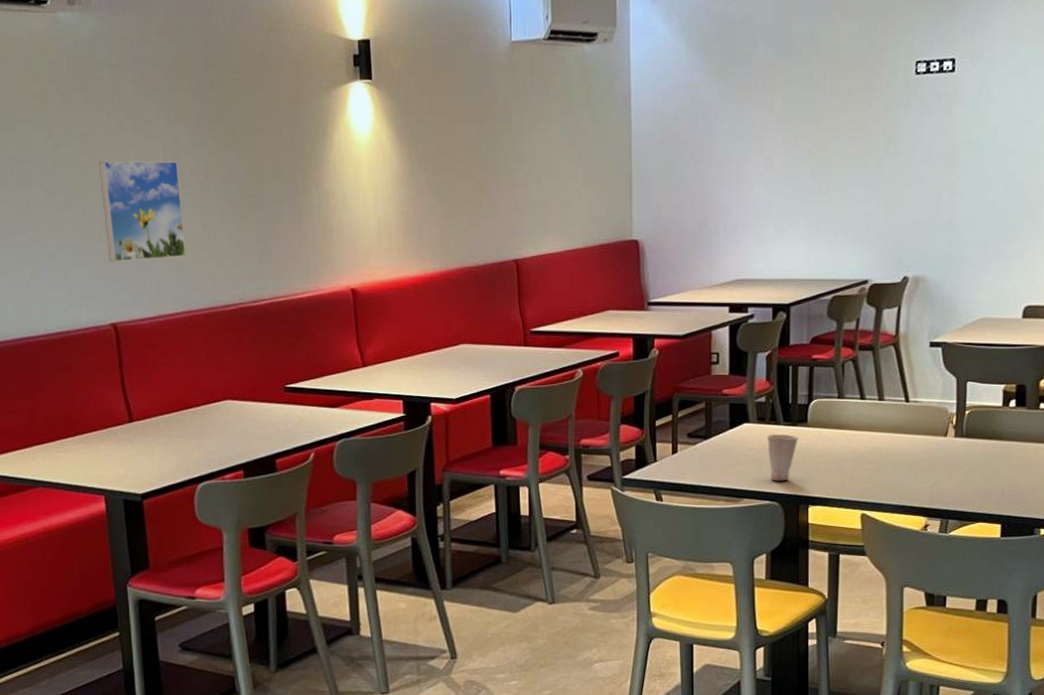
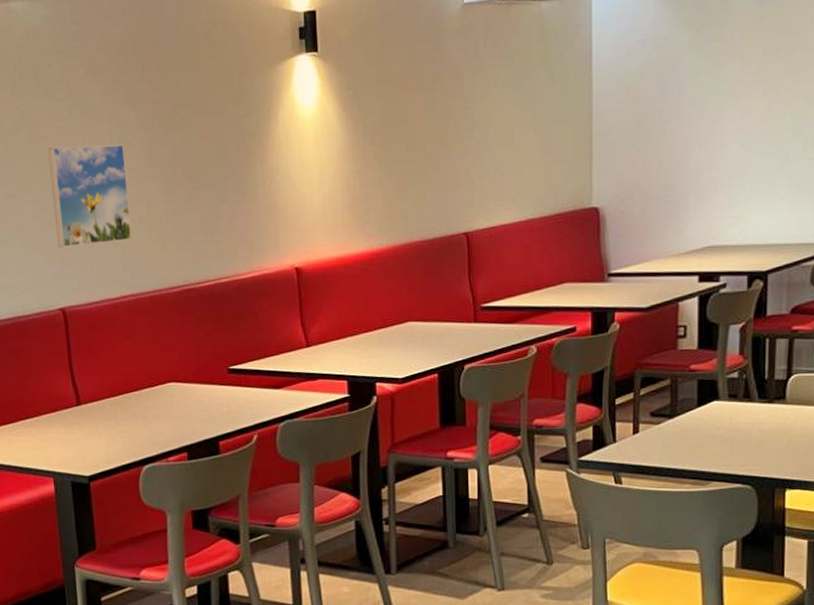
cup: present [766,434,798,481] -> none [739,412,775,463]

